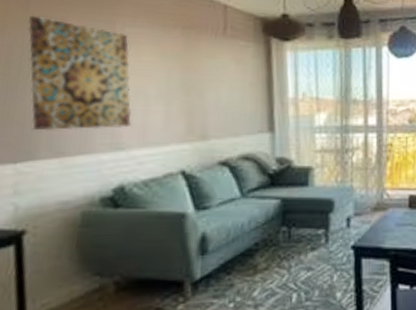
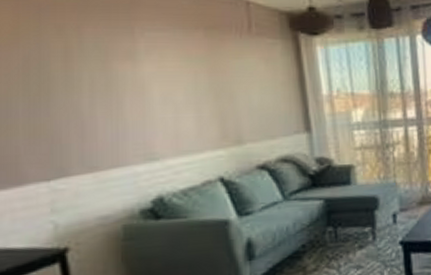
wall art: present [28,15,132,131] -> none [43,25,162,146]

